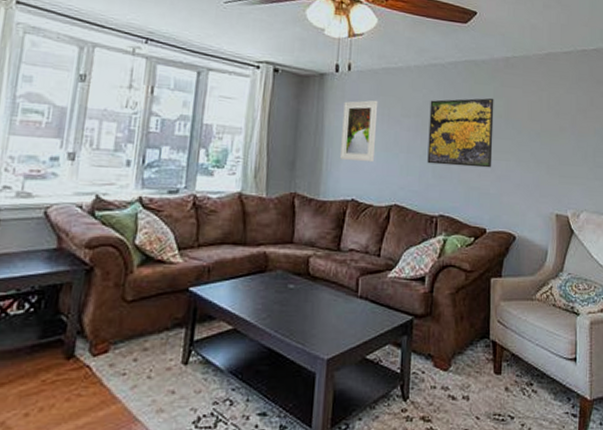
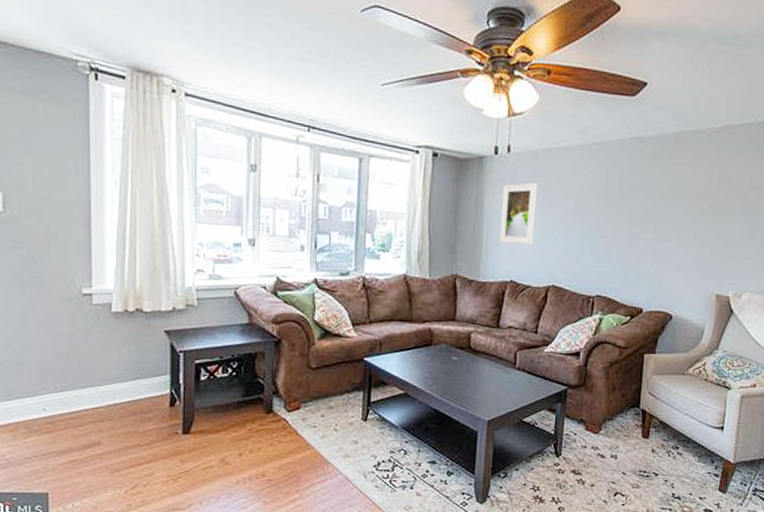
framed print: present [427,98,494,168] -> none [586,177,660,250]

